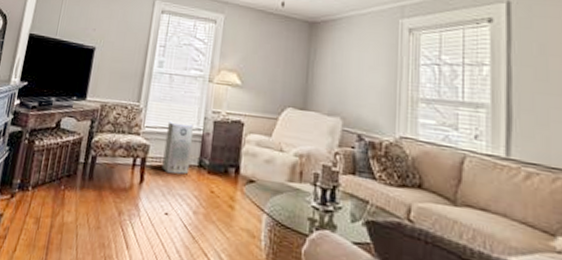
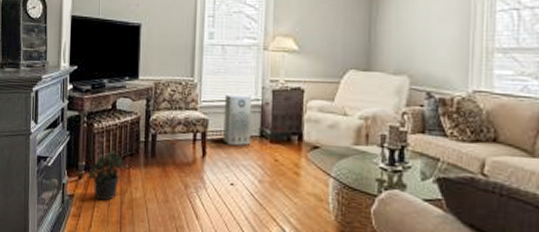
potted plant: none [20,171,66,223] -> present [88,151,131,201]

